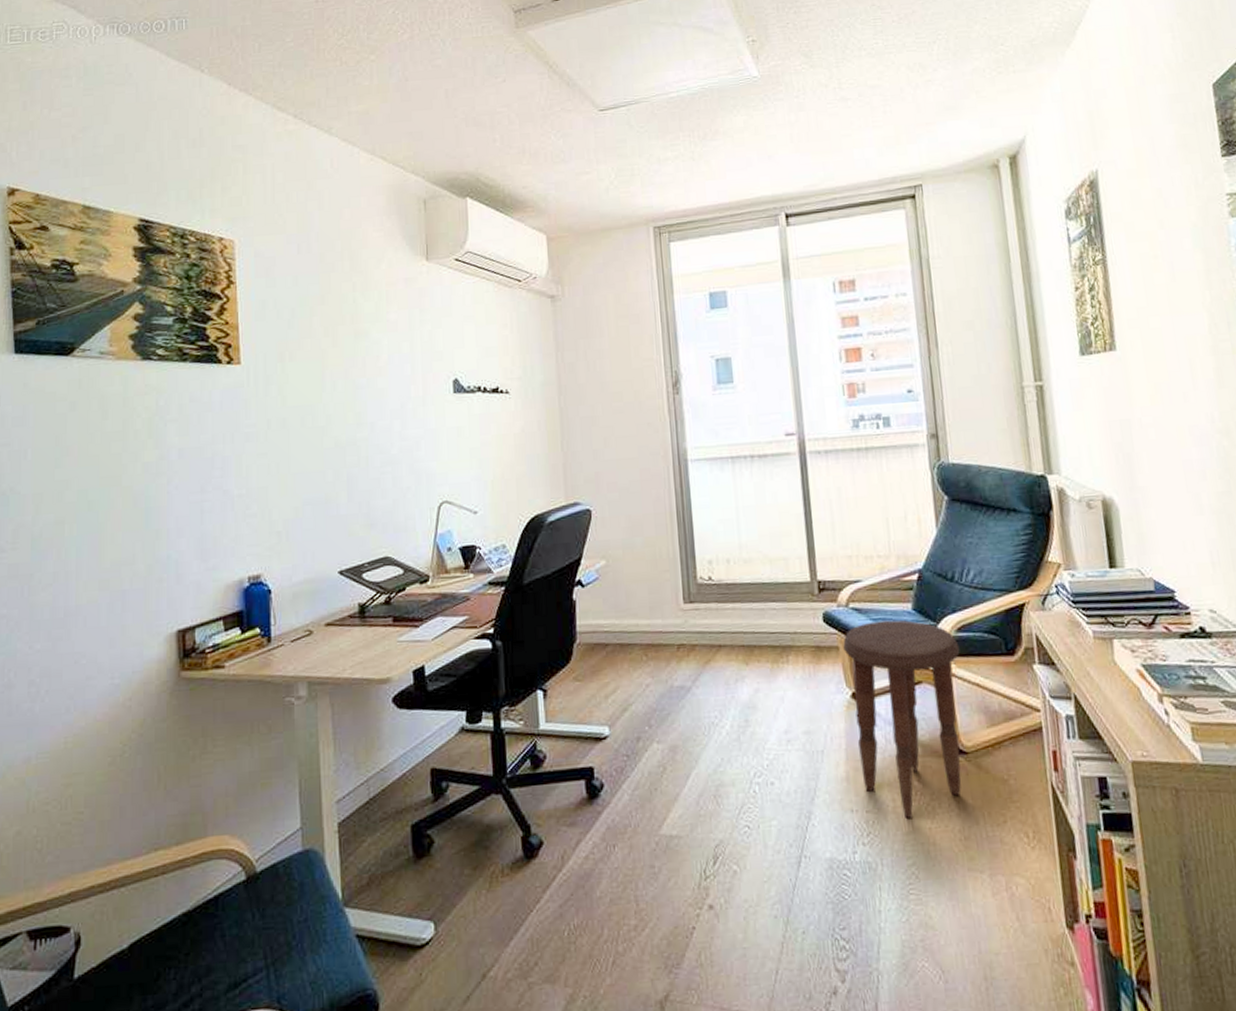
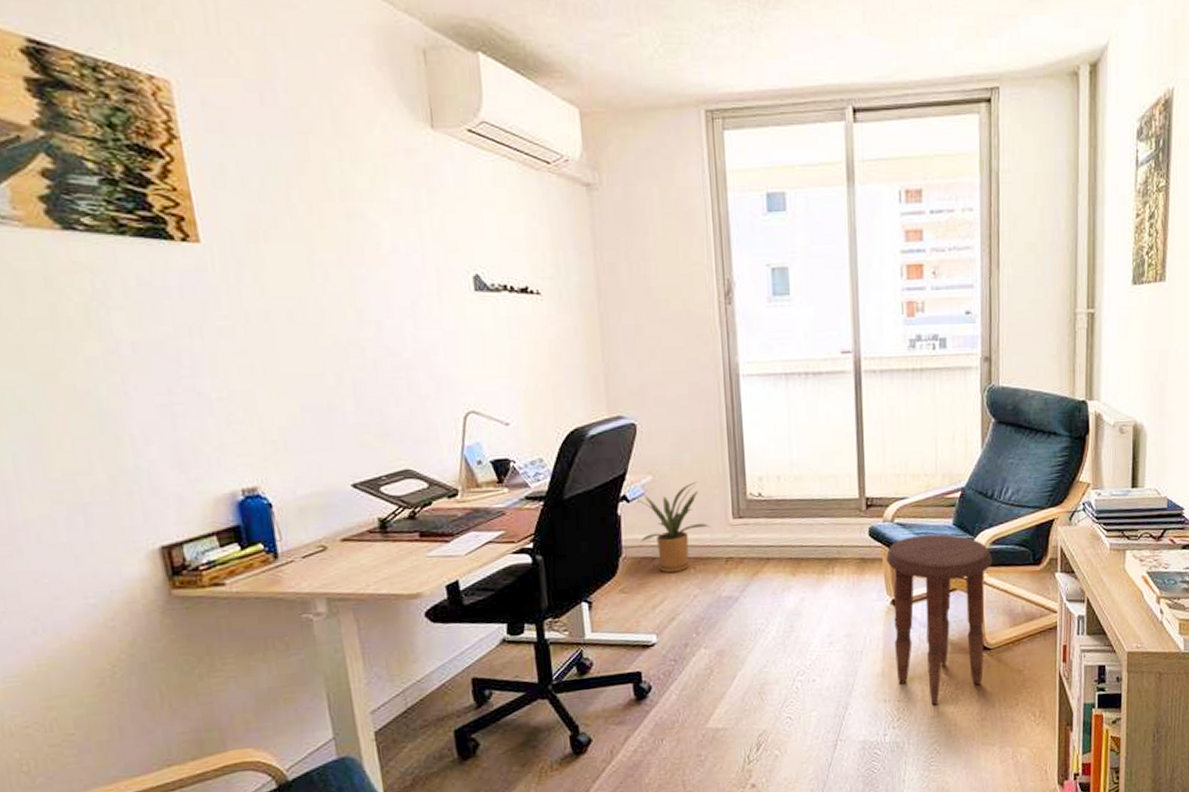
house plant: none [591,565,662,661] -> present [637,481,711,573]

